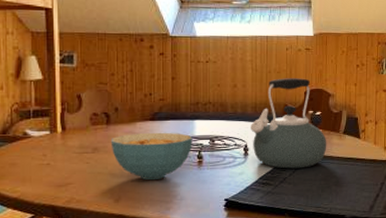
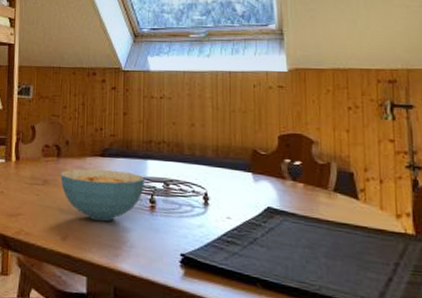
kettle: present [251,78,327,169] -> none [211,119,312,229]

